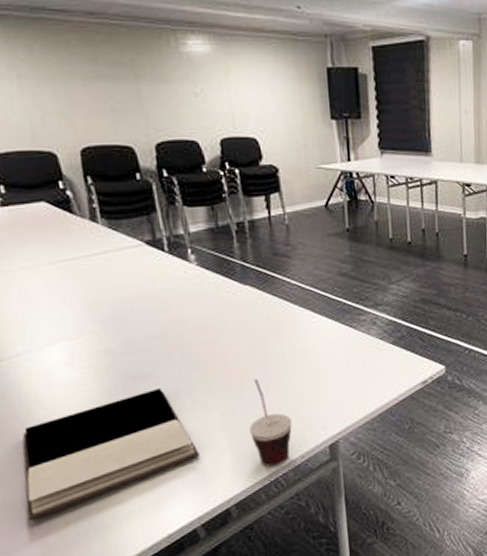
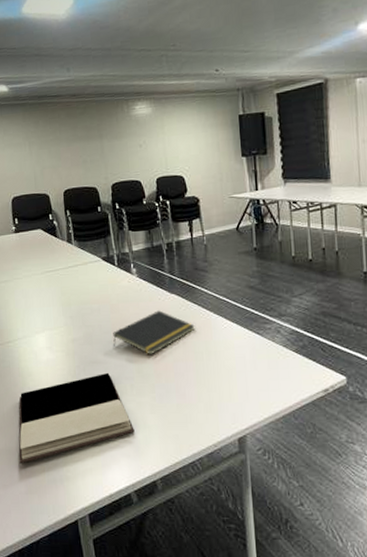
notepad: none [165,306,276,362] -> present [113,310,195,355]
cup: present [248,379,292,467] -> none [172,372,207,450]

